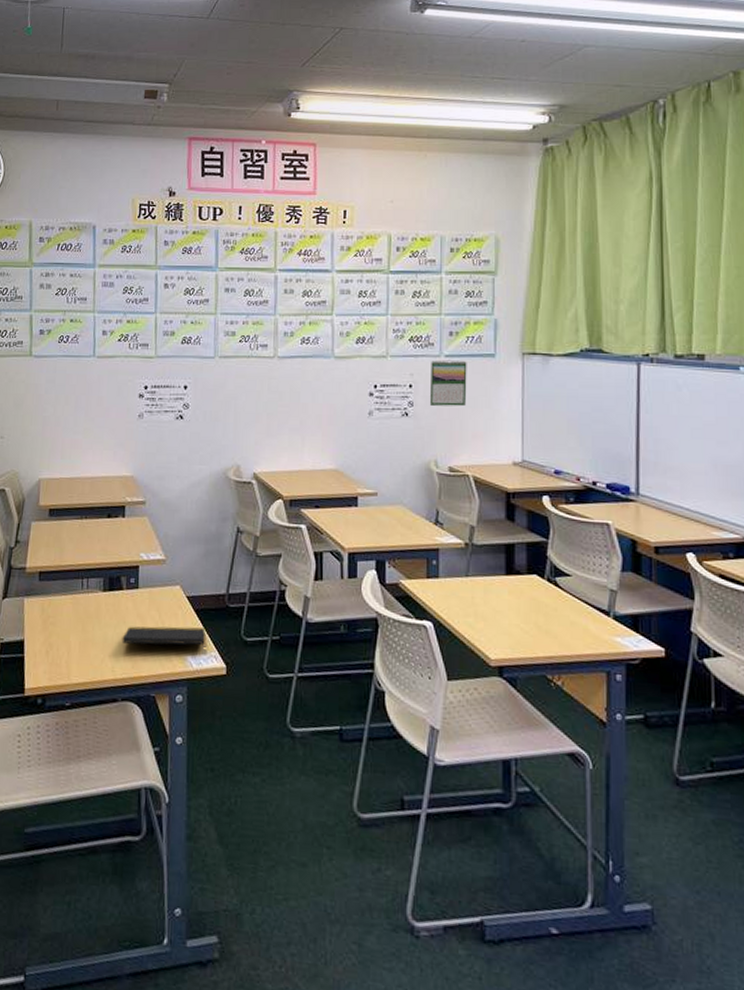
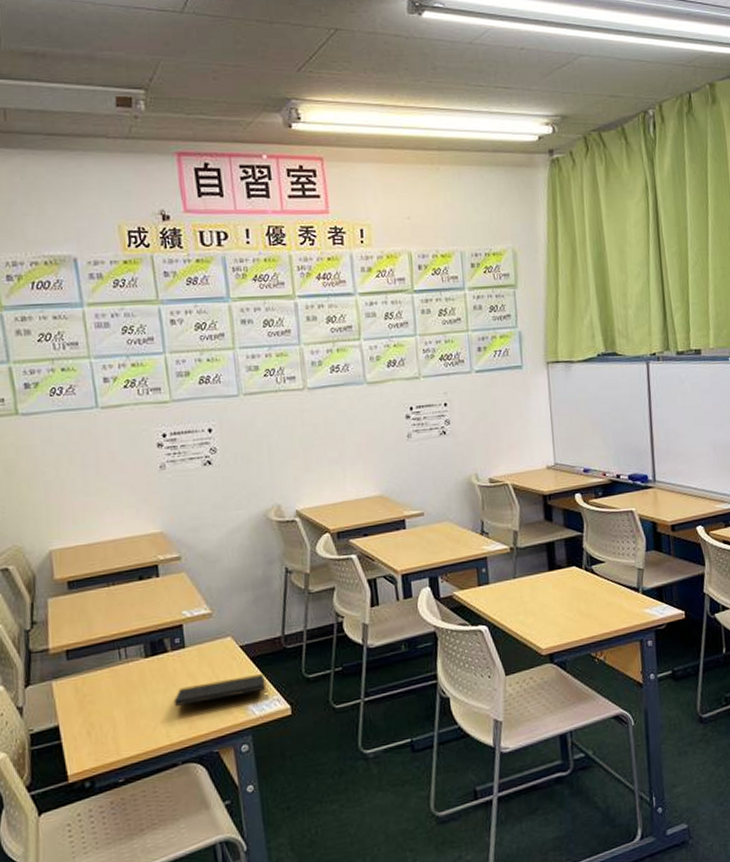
calendar: present [429,359,467,407] -> none [463,374,499,422]

